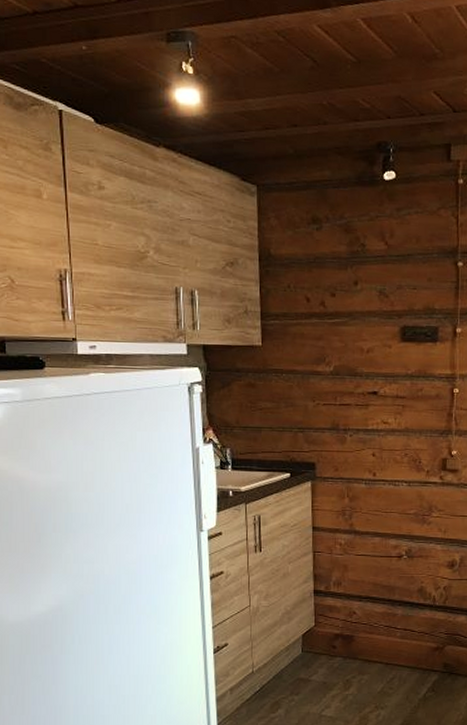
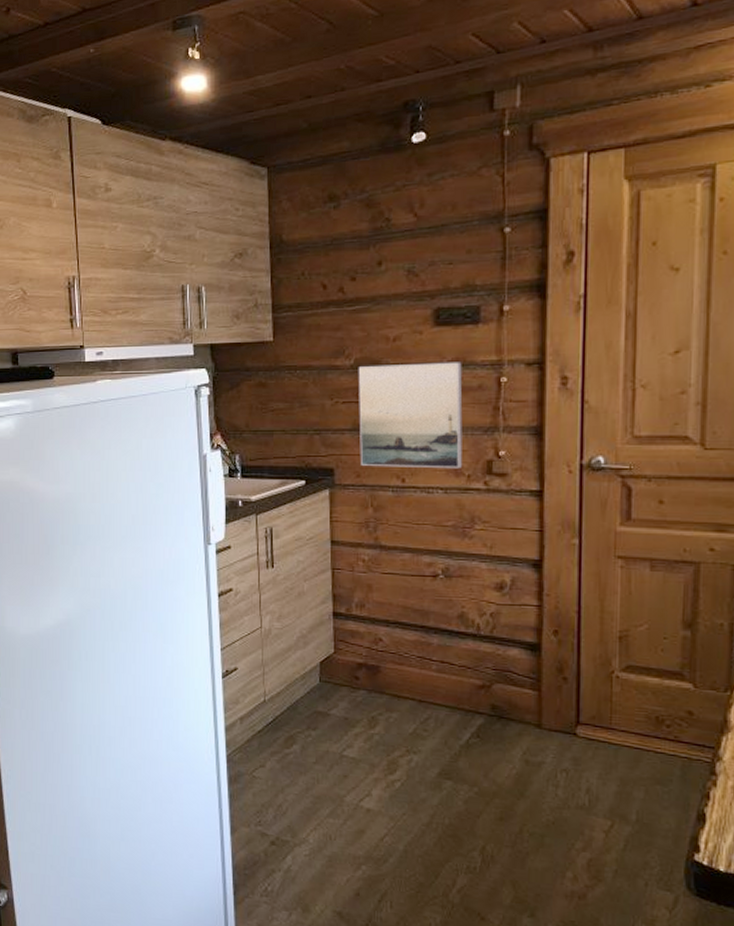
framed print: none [336,372,424,465] -> present [358,362,463,469]

